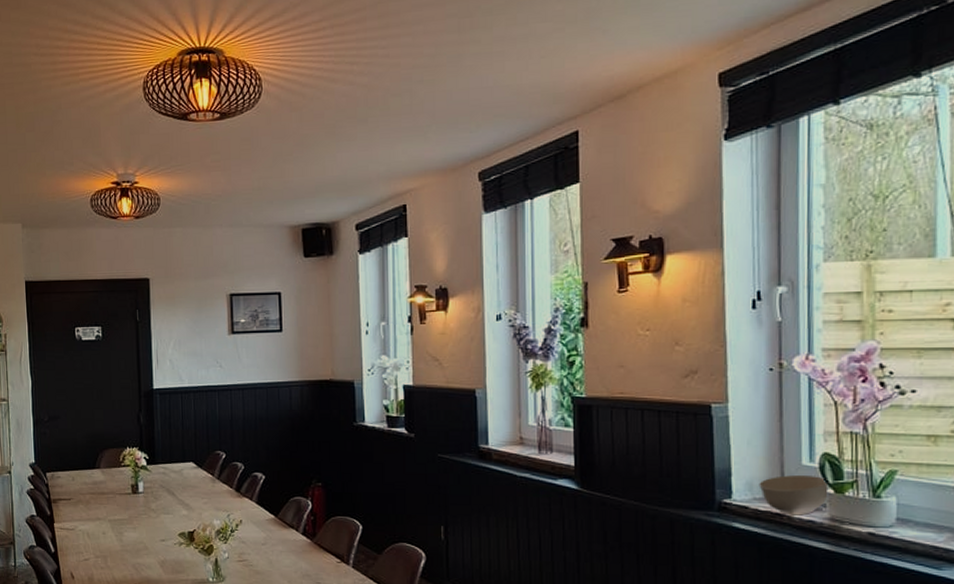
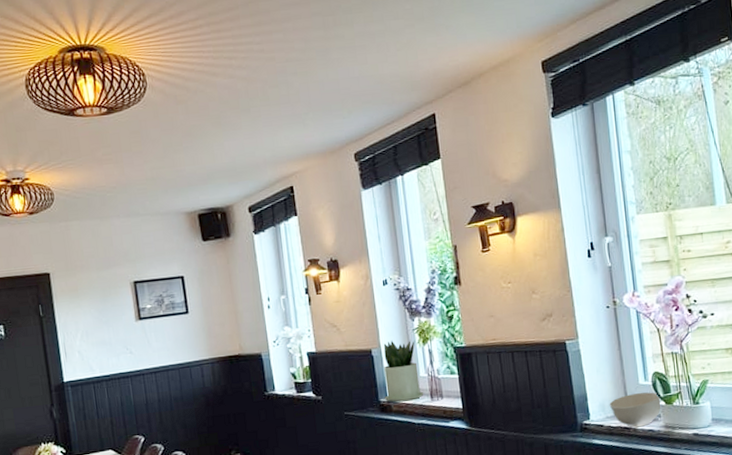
planter: none [484,382,531,451] -> present [383,340,424,402]

